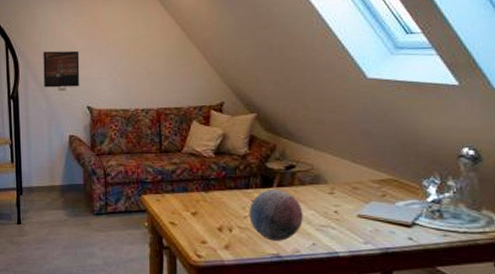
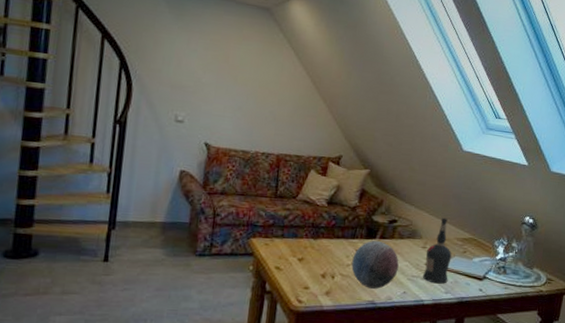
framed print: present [43,50,80,88] -> none [159,79,204,121]
liquor bottle: none [333,158,367,233] -> present [422,217,452,284]

